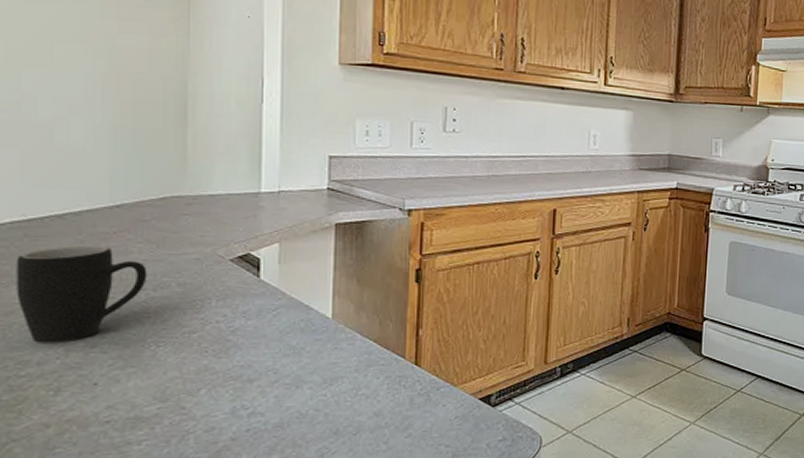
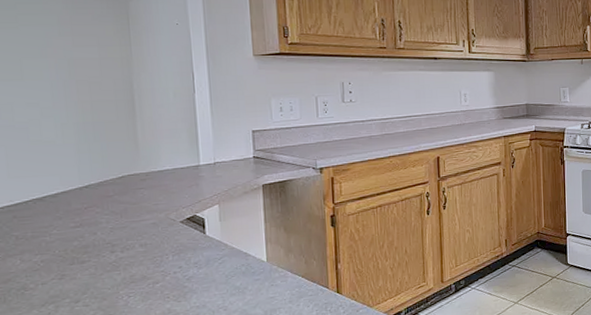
mug: present [16,245,147,343] -> none [9,219,115,303]

